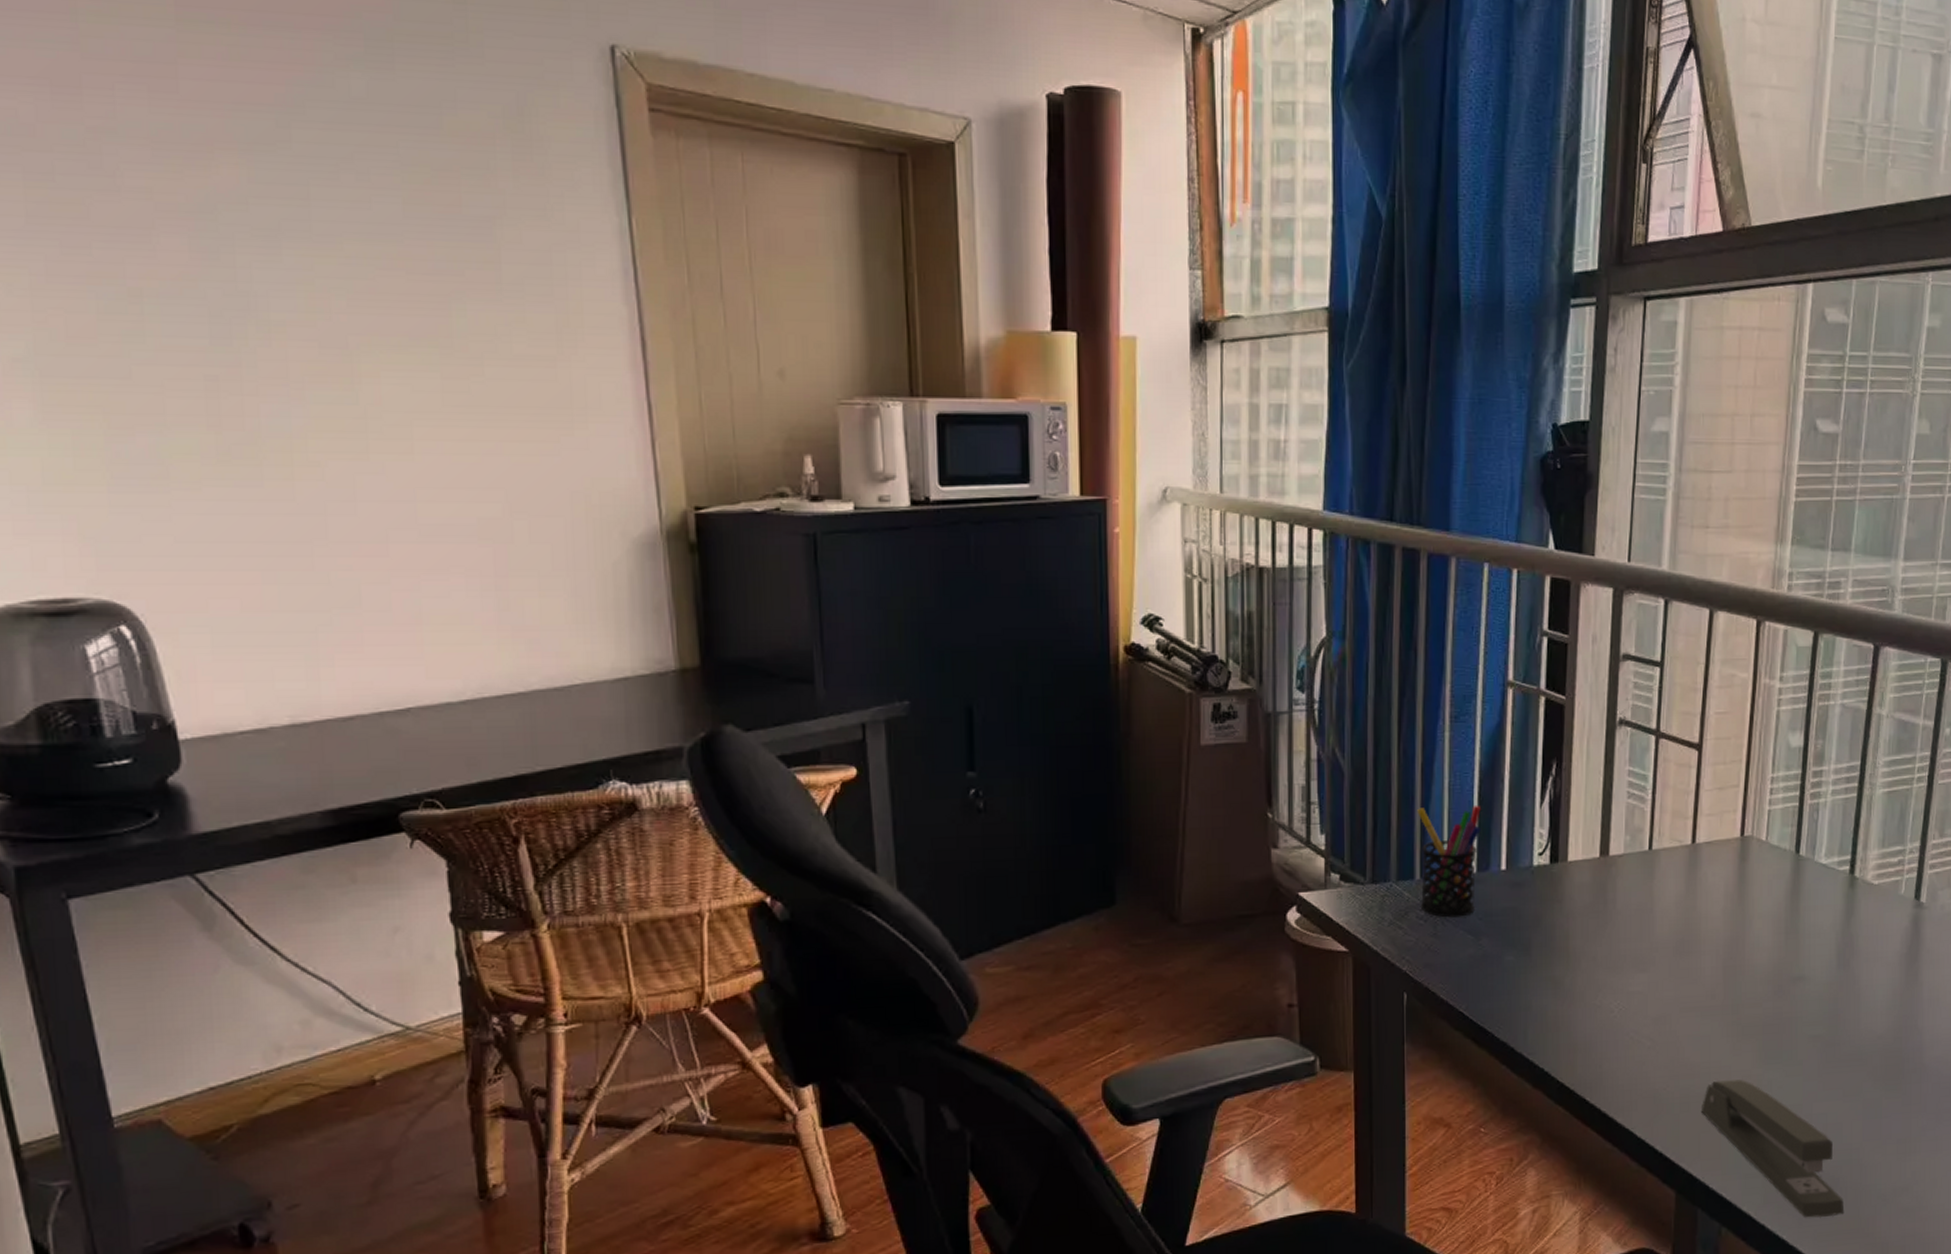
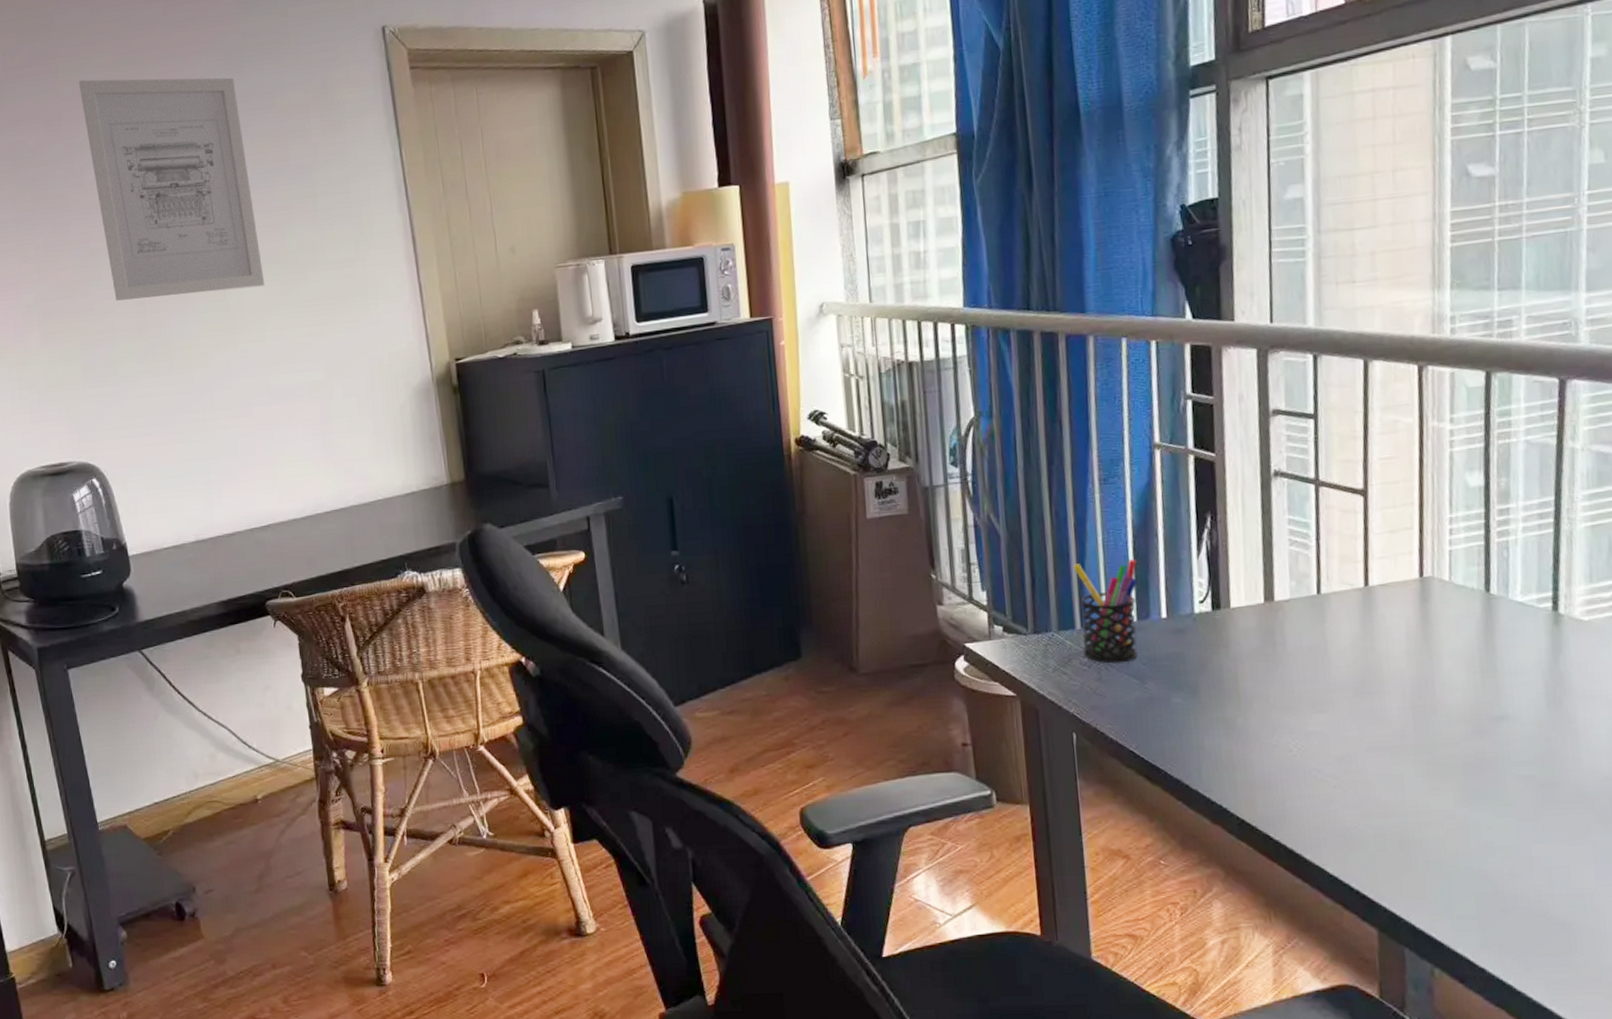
wall art: none [116,33,416,377] -> present [79,77,265,301]
stapler: present [1700,1079,1845,1218] -> none [1399,819,1582,965]

